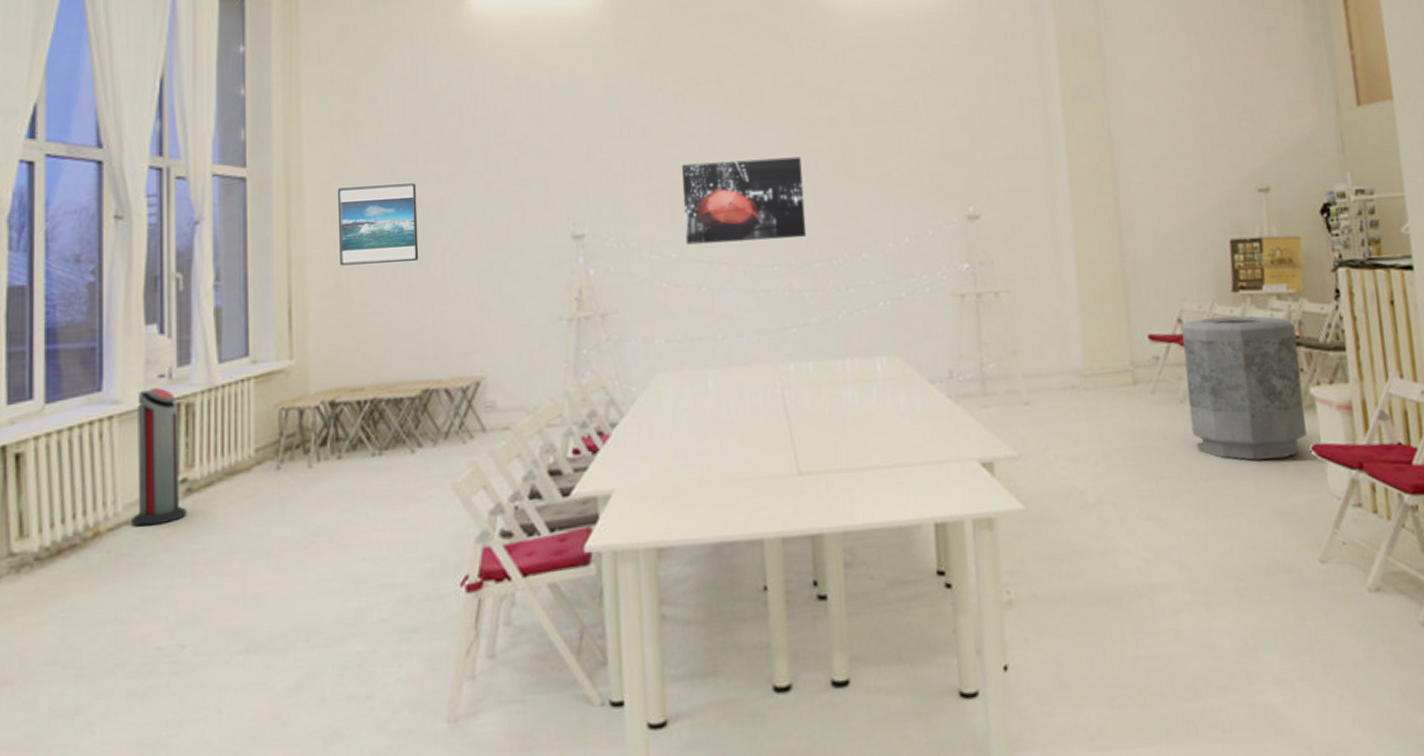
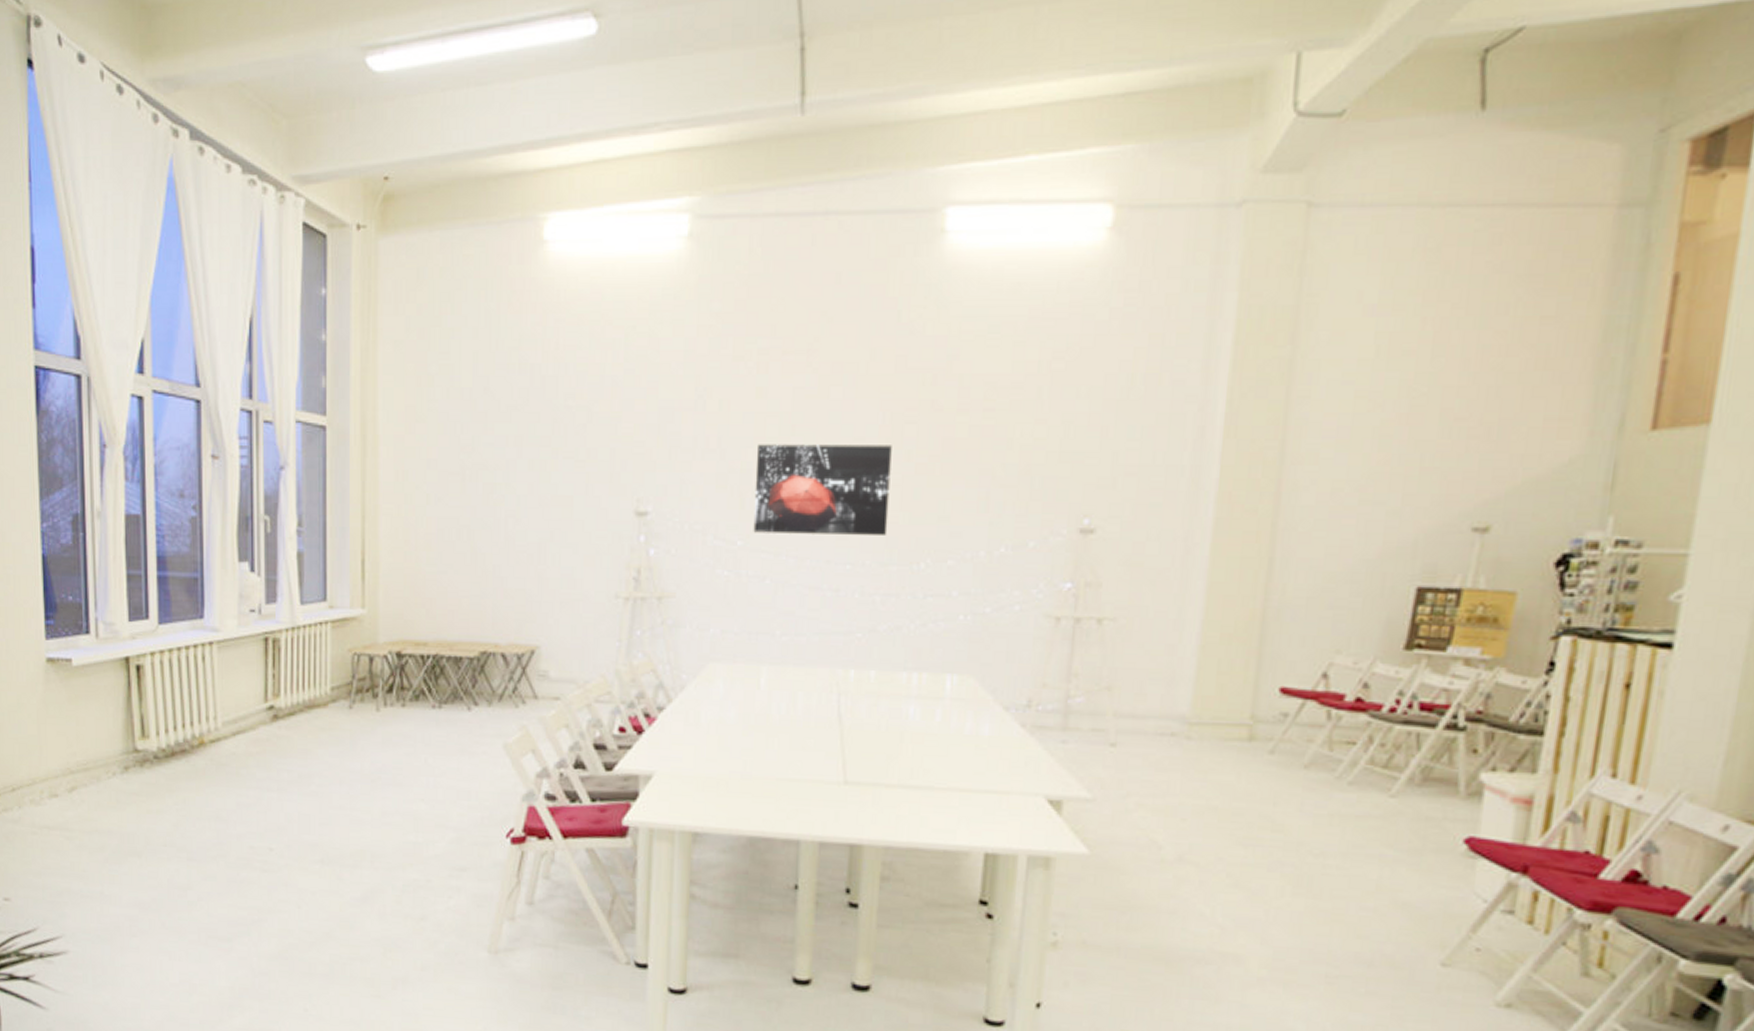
air purifier: present [131,387,187,527] -> none [229,620,274,743]
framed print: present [338,183,419,266] -> none [410,443,484,523]
trash can: present [1181,316,1307,461] -> none [1311,676,1480,847]

